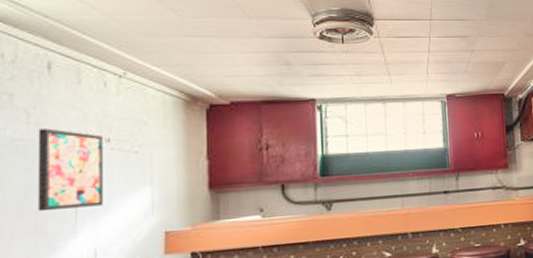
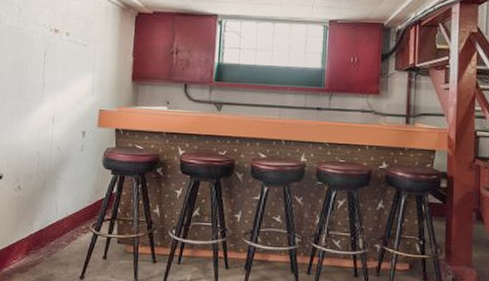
wall art: present [37,128,104,212] -> none [20,21,64,83]

